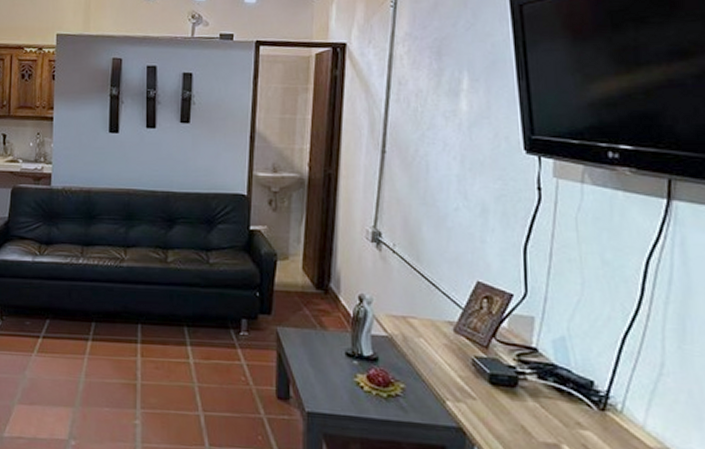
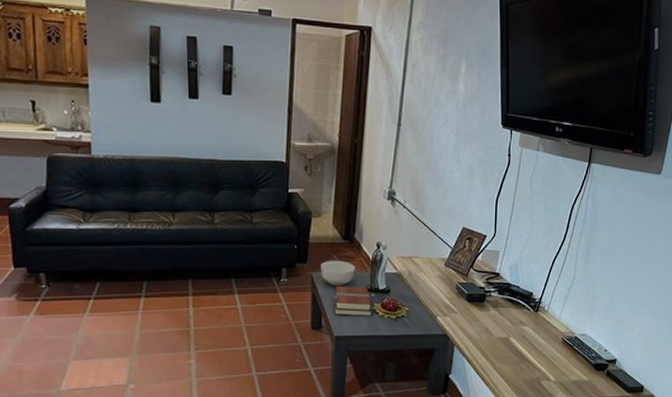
bowl: none [288,313,332,348] -> present [321,260,356,287]
books: none [304,346,355,390] -> present [334,285,372,316]

